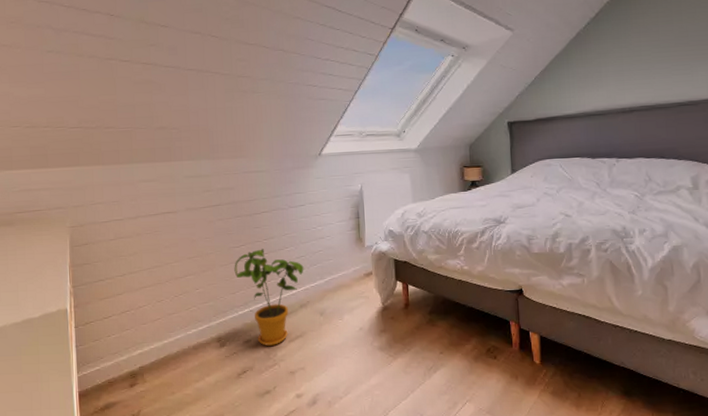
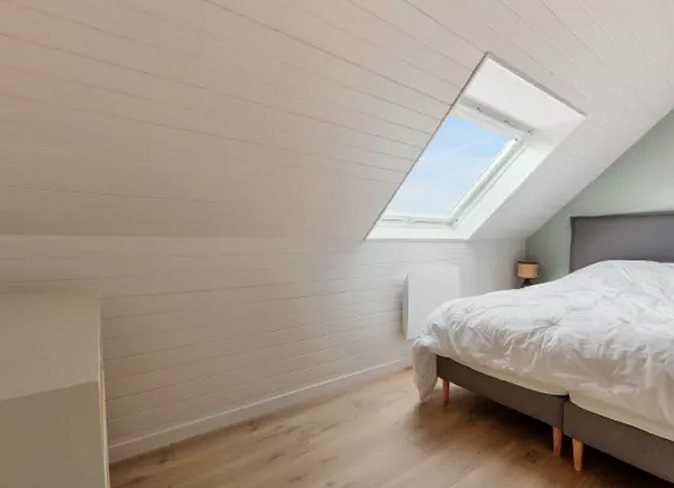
house plant: present [234,249,304,346] -> none [269,334,341,433]

